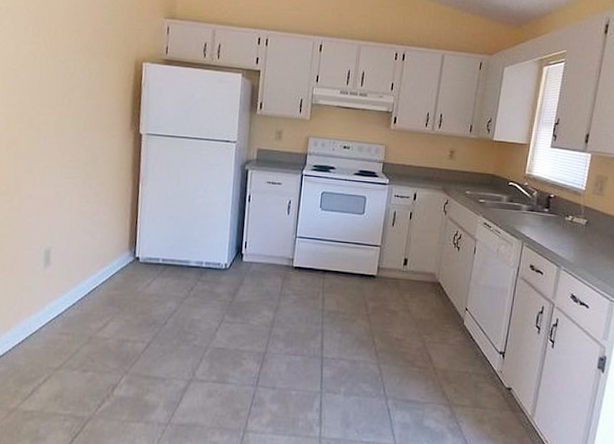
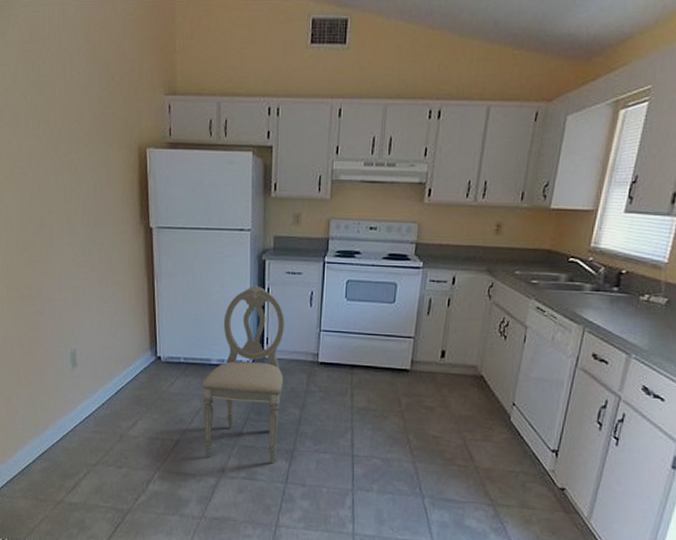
dining chair: none [176,192,264,367] -> present [201,285,286,464]

